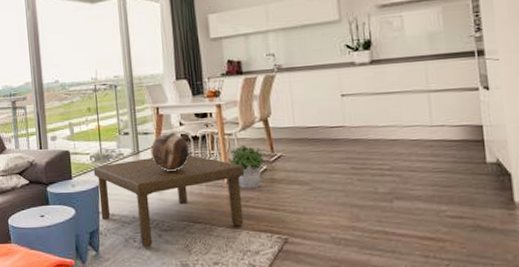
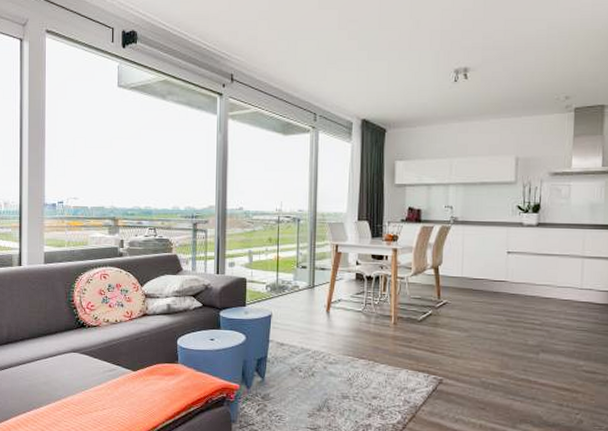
coffee table: present [93,154,245,248] -> none [268,293,412,378]
decorative bowl: present [150,132,190,171] -> none [325,270,363,307]
potted plant: present [228,146,265,188] -> none [398,290,431,330]

